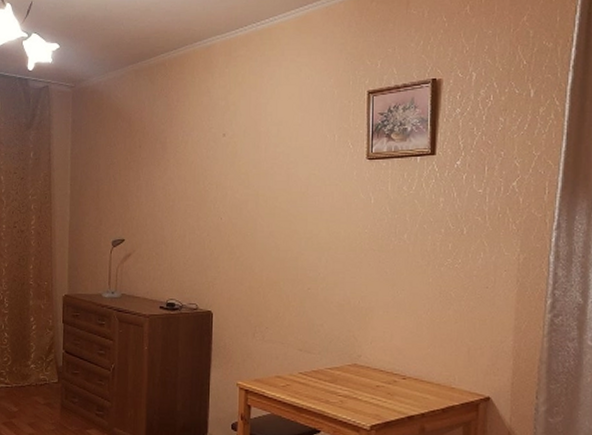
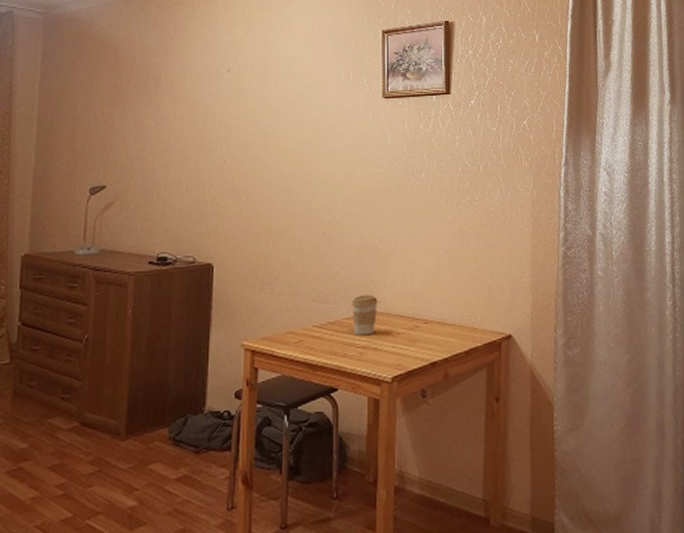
coffee cup: none [334,348,359,386] -> present [351,294,378,336]

